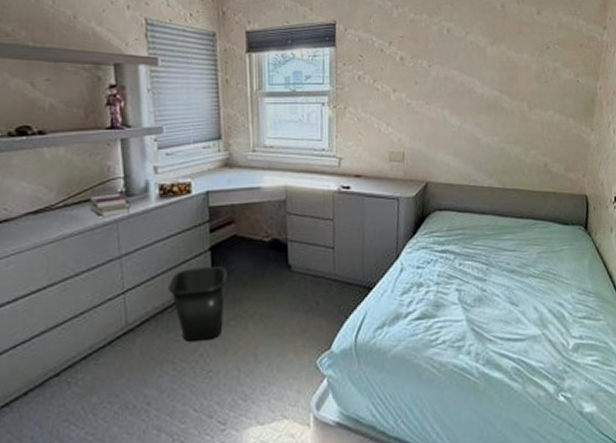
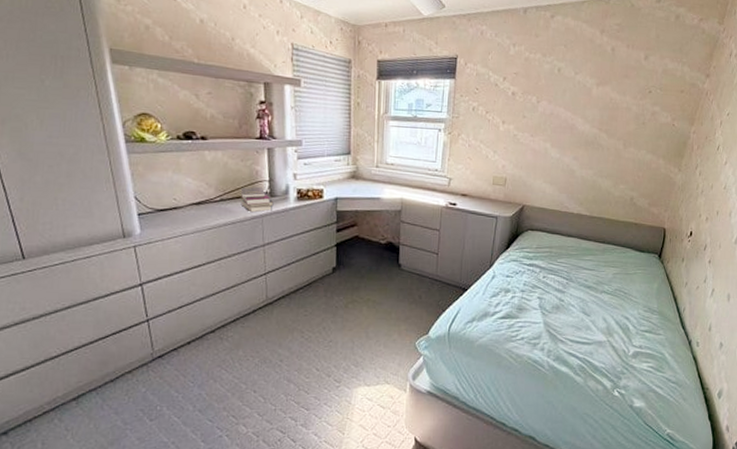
waste bin: present [167,266,228,343] -> none [300,259,349,318]

